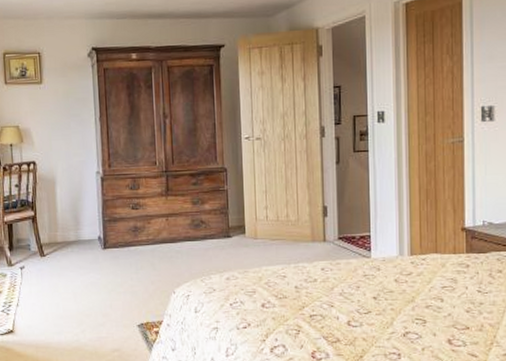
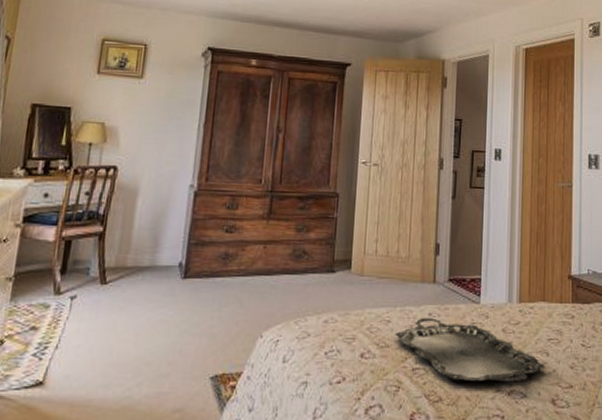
serving tray: none [292,272,439,326] -> present [395,317,545,382]

